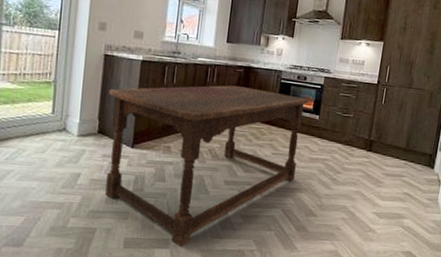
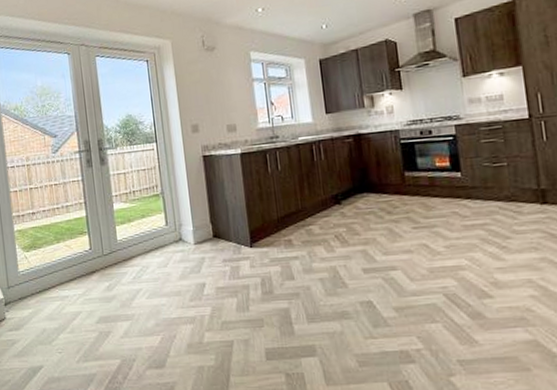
dining table: present [105,85,309,248] -> none [214,155,449,354]

